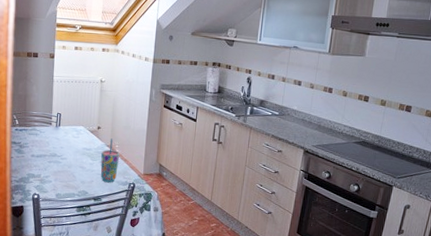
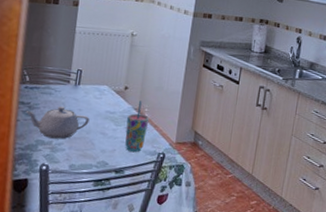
teapot: none [17,144,70,173] -> present [25,106,90,139]

